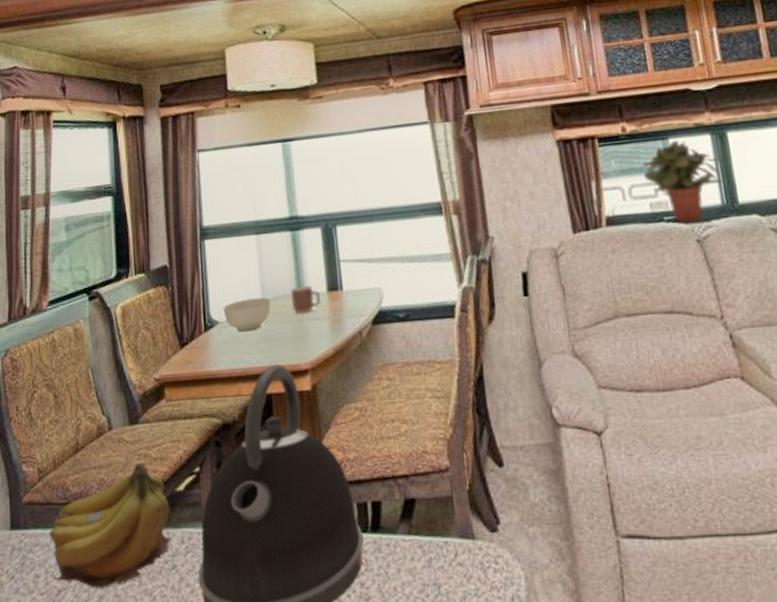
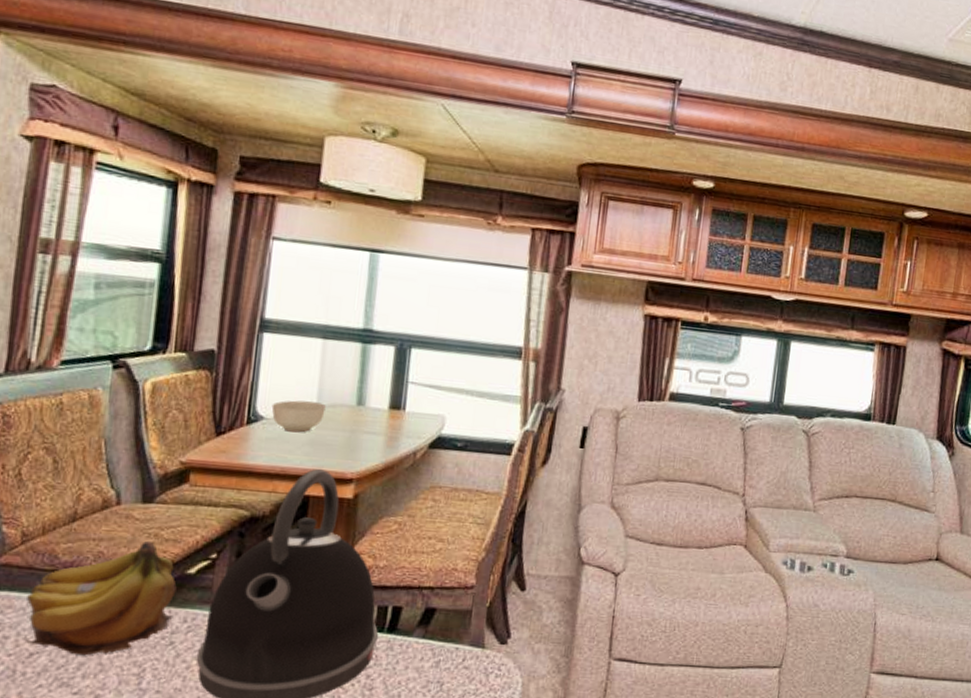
mug: present [290,285,320,314] -> none [349,397,380,425]
potted plant: present [642,139,724,224] -> none [712,338,782,412]

